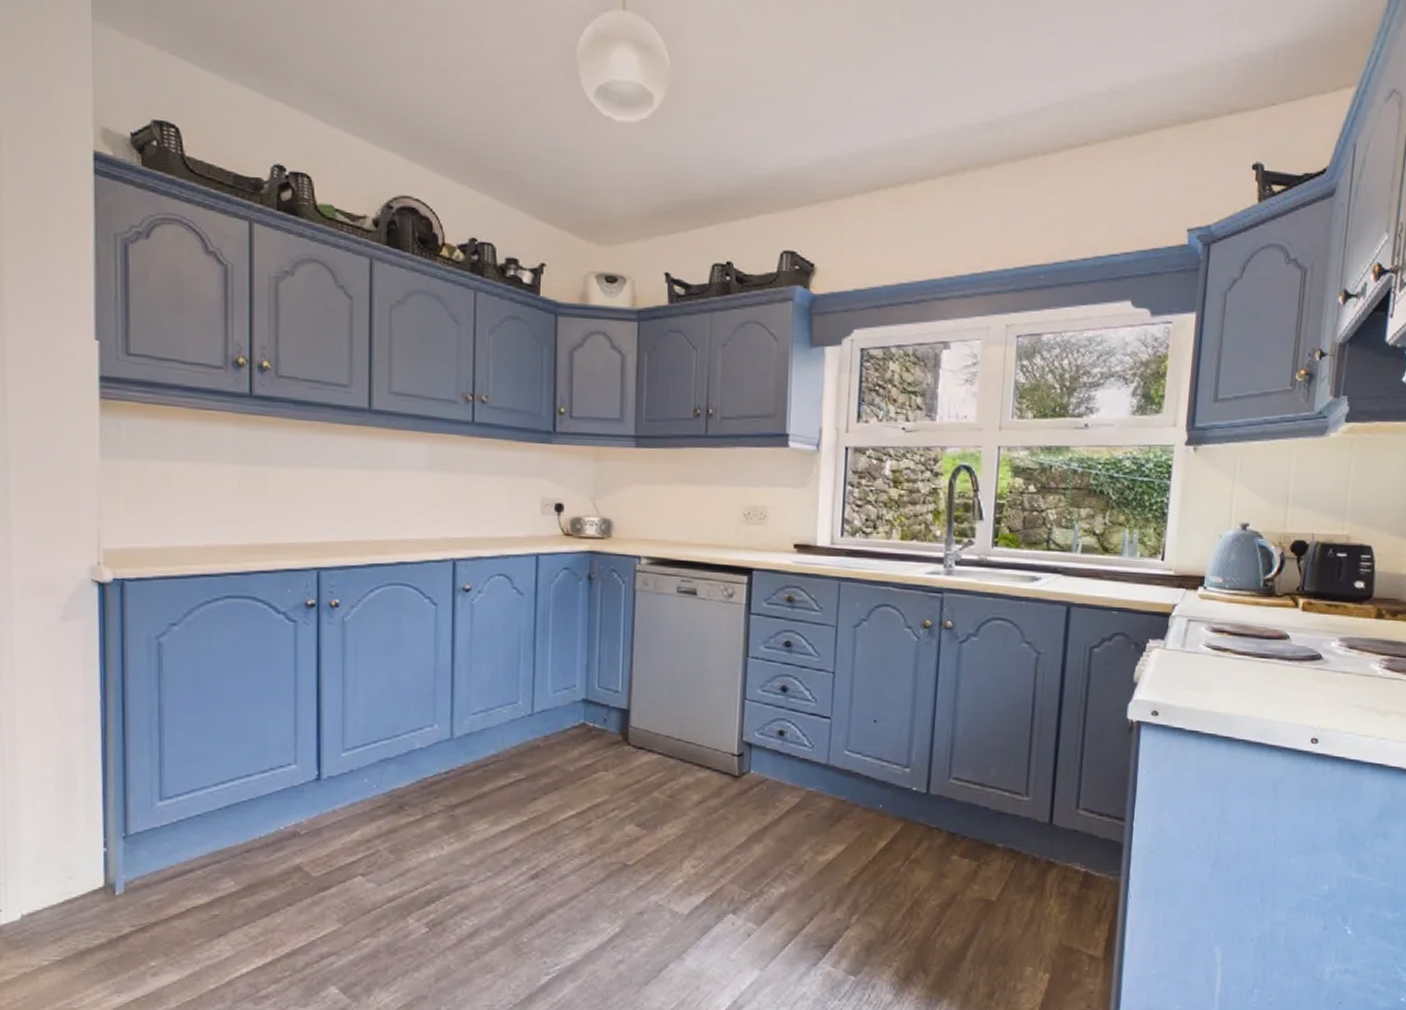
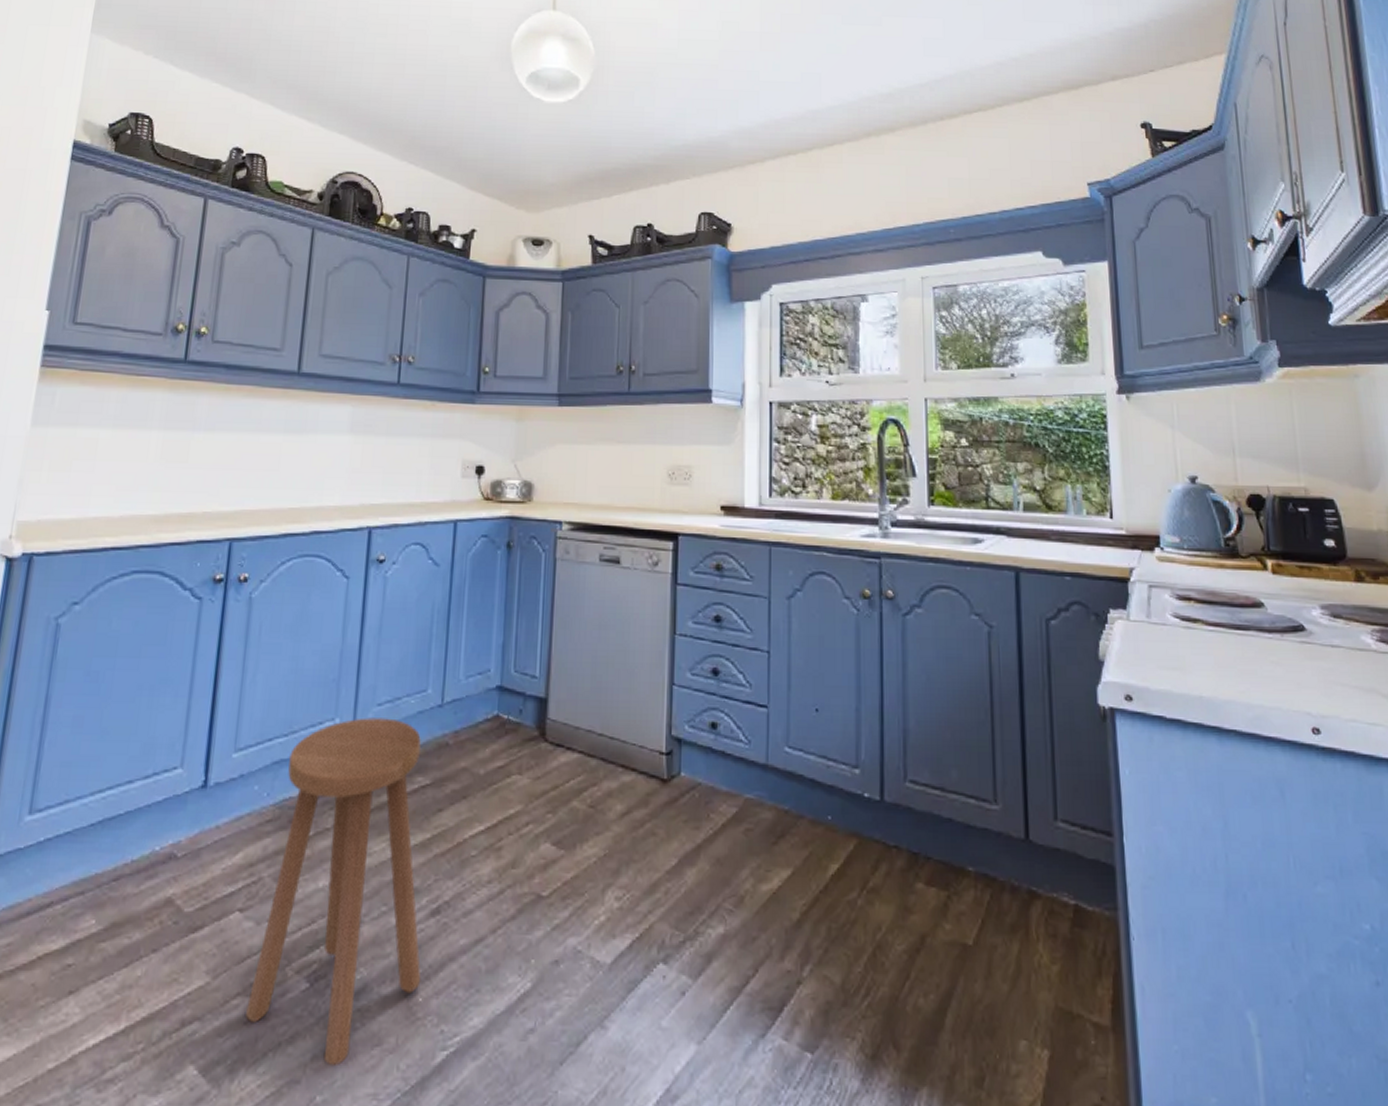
stool: none [376,724,525,986] -> present [246,718,421,1065]

